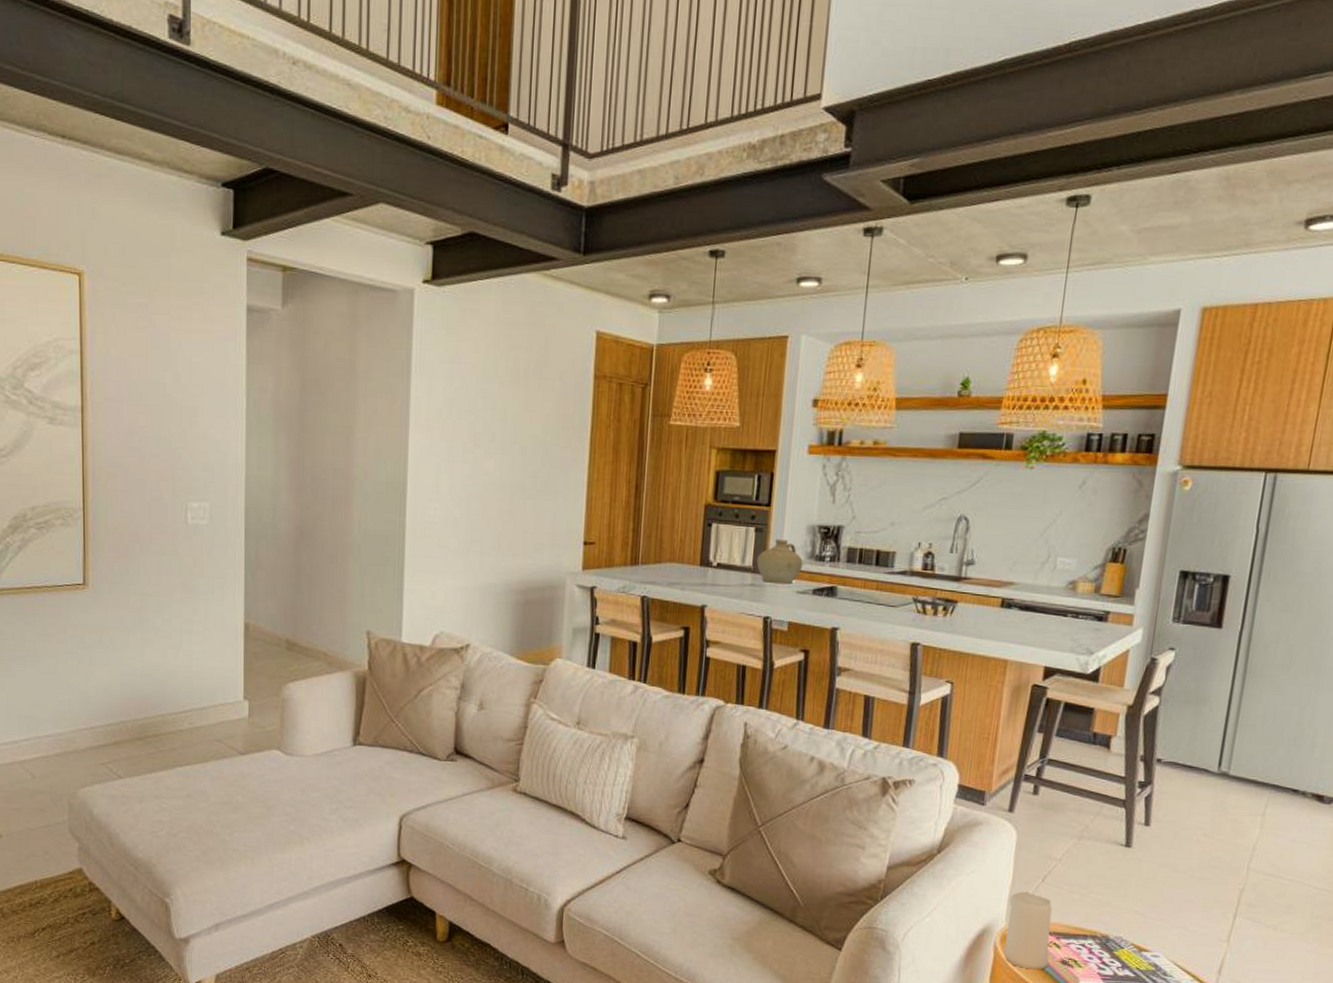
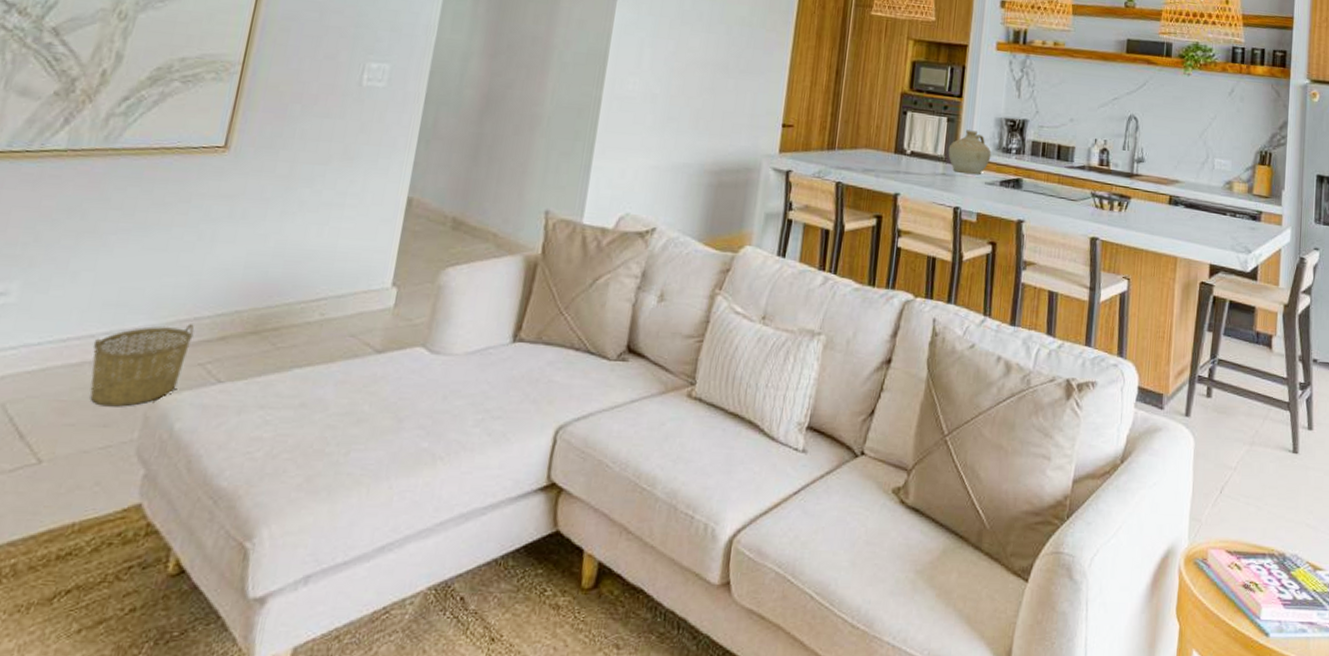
basket: none [18,732,92,796] -> present [90,324,194,407]
candle: present [1004,891,1052,970] -> none [1188,505,1232,597]

